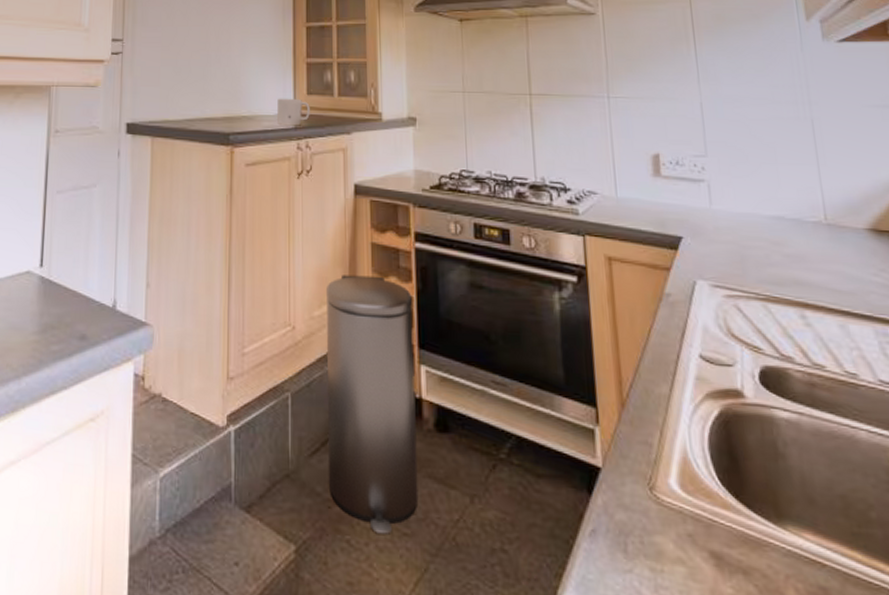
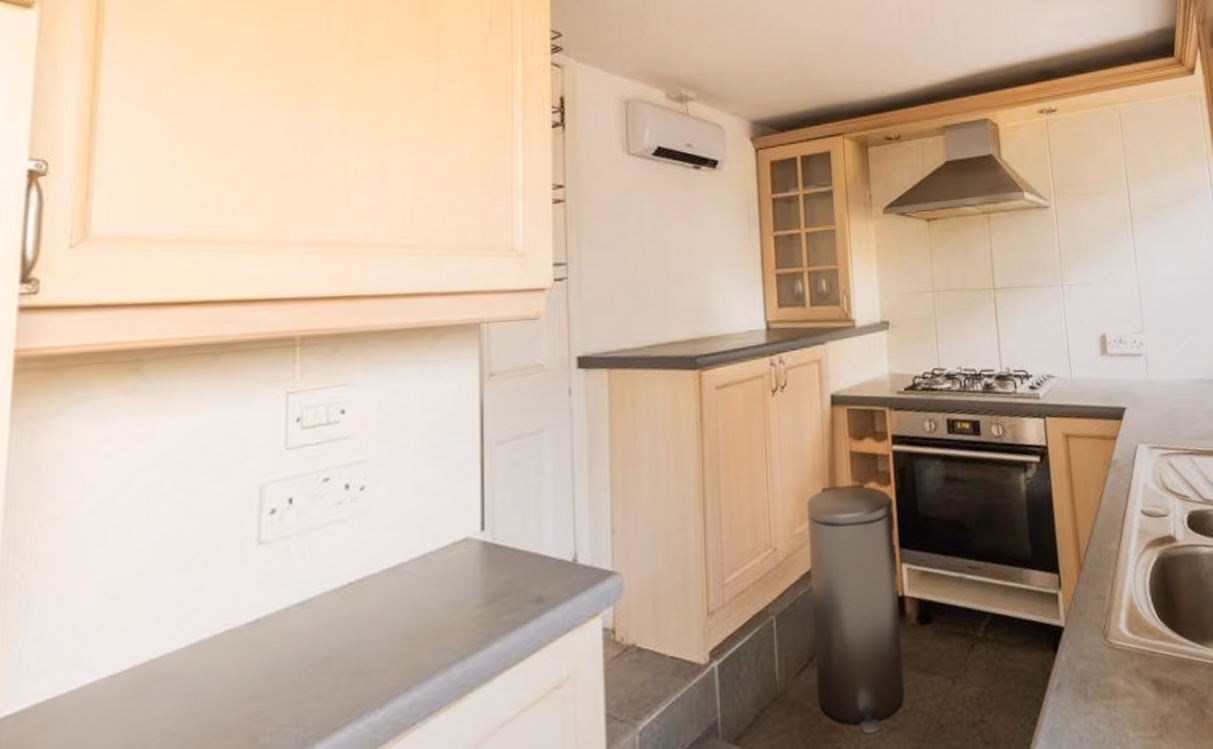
mug: present [277,98,311,126] -> none [747,312,783,343]

